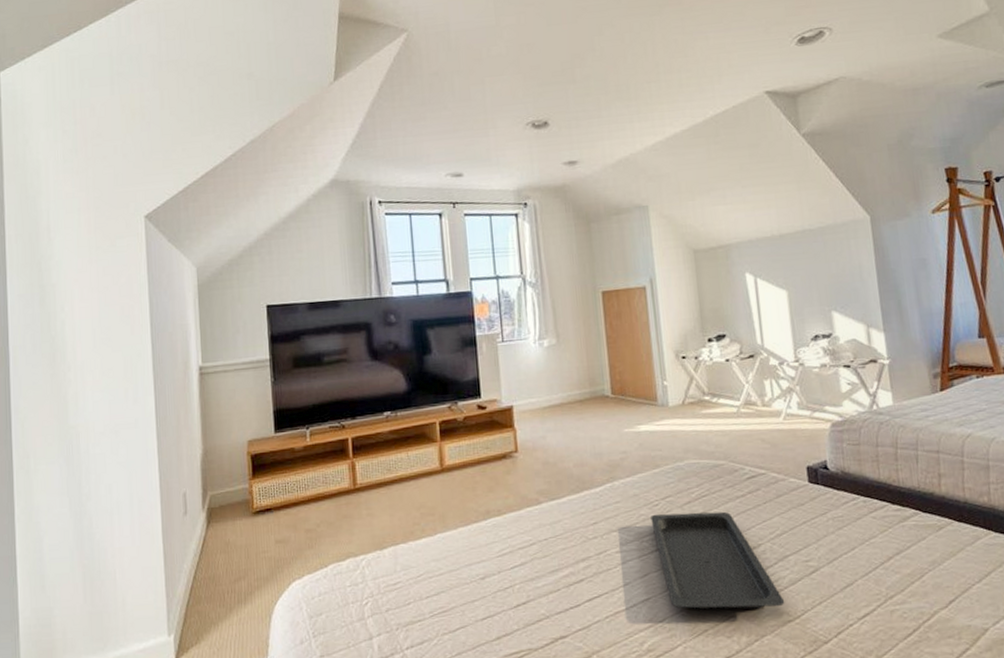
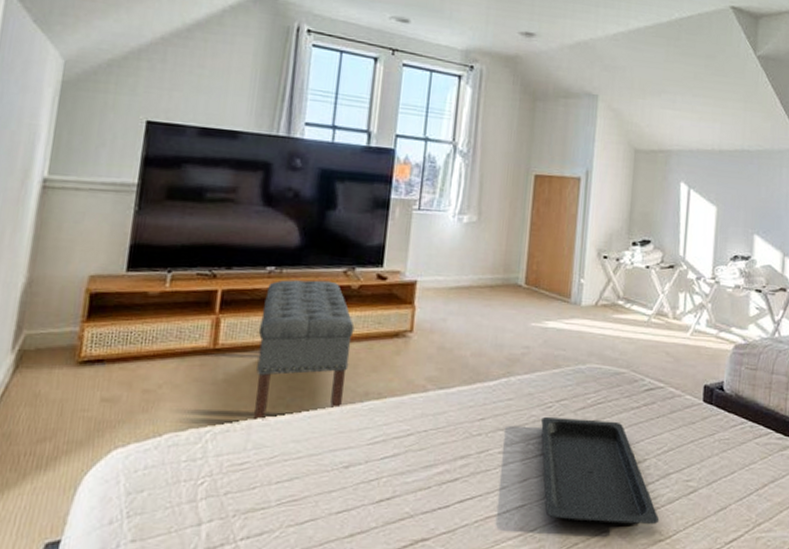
bench: none [387,417,468,546] -> present [254,279,355,421]

